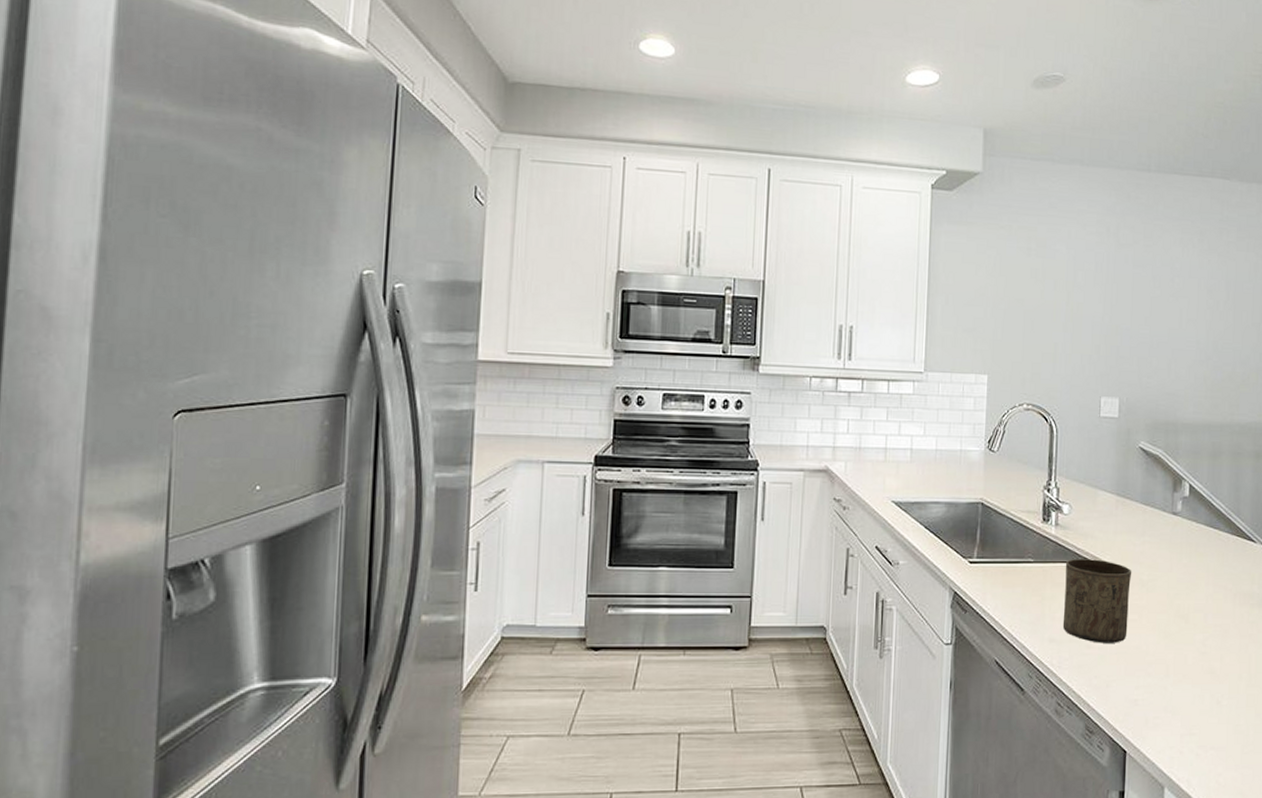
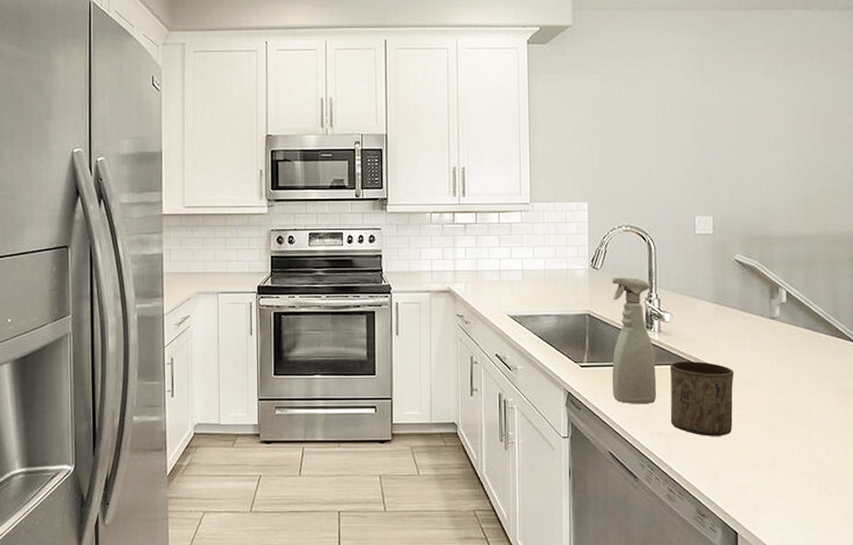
spray bottle: none [1002,461,1051,607] -> present [611,277,657,405]

